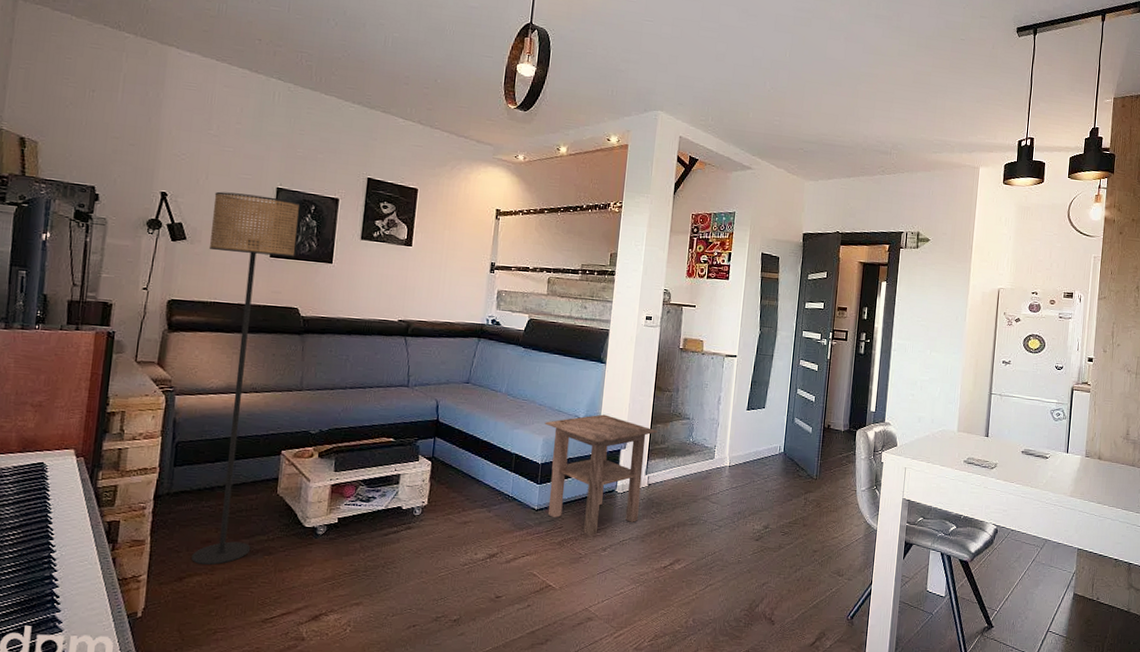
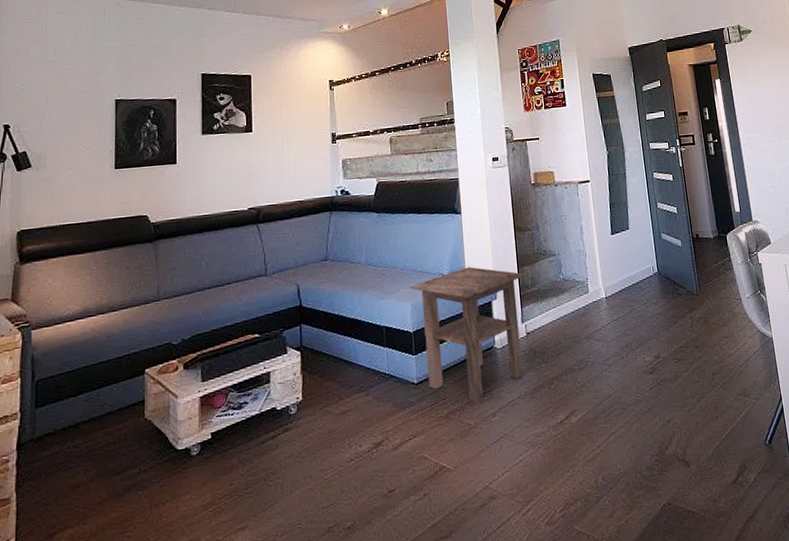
floor lamp: present [191,191,301,566] -> none [54,109,140,515]

